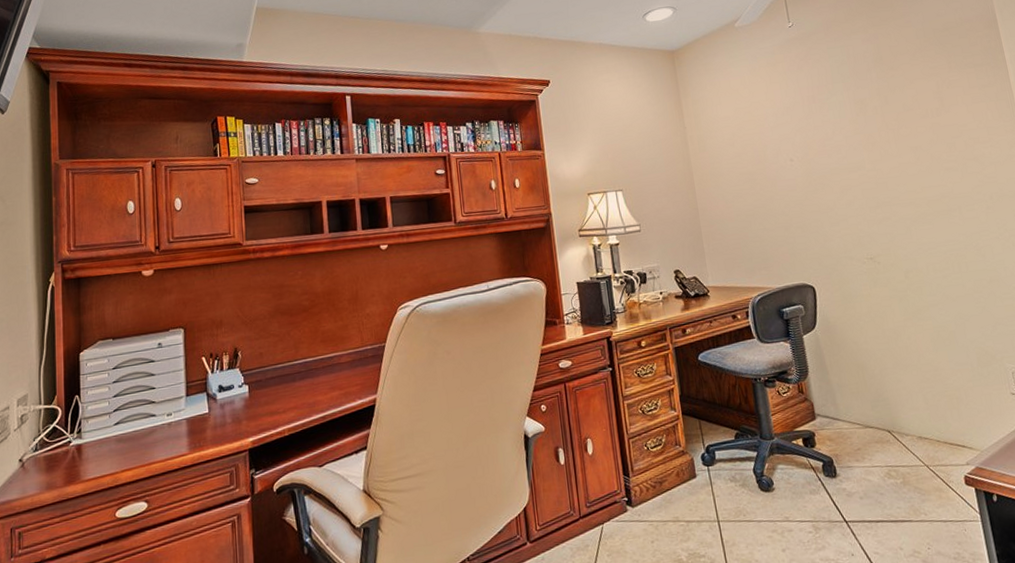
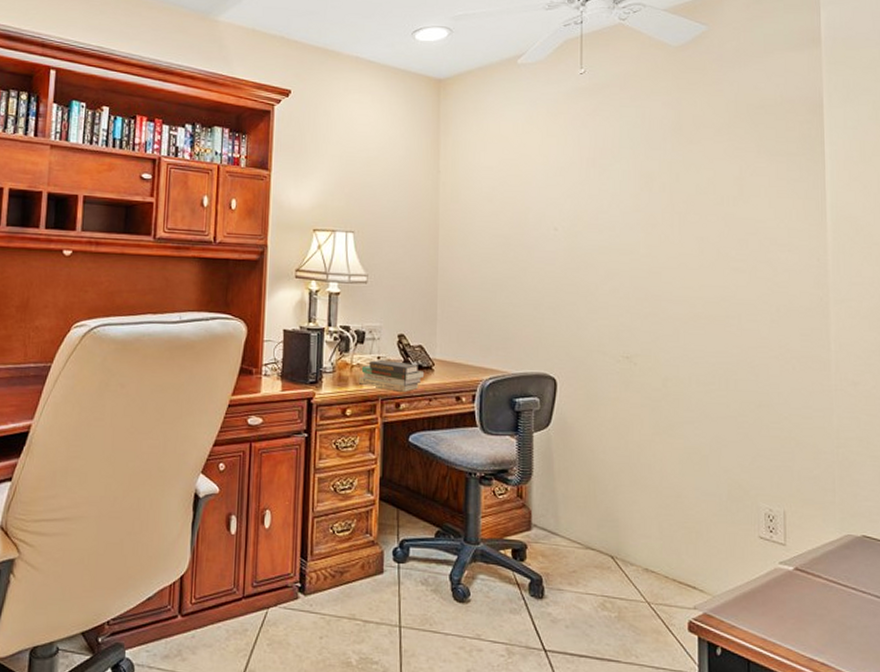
books: none [646,293,702,319] -> present [358,359,424,392]

